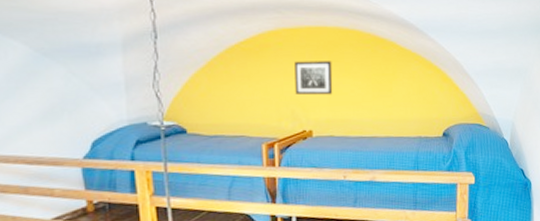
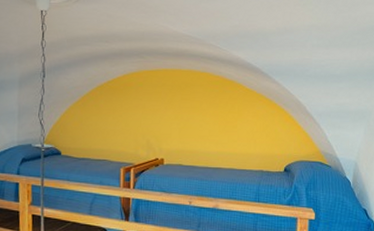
wall art: present [294,61,333,96] -> none [151,98,184,129]

